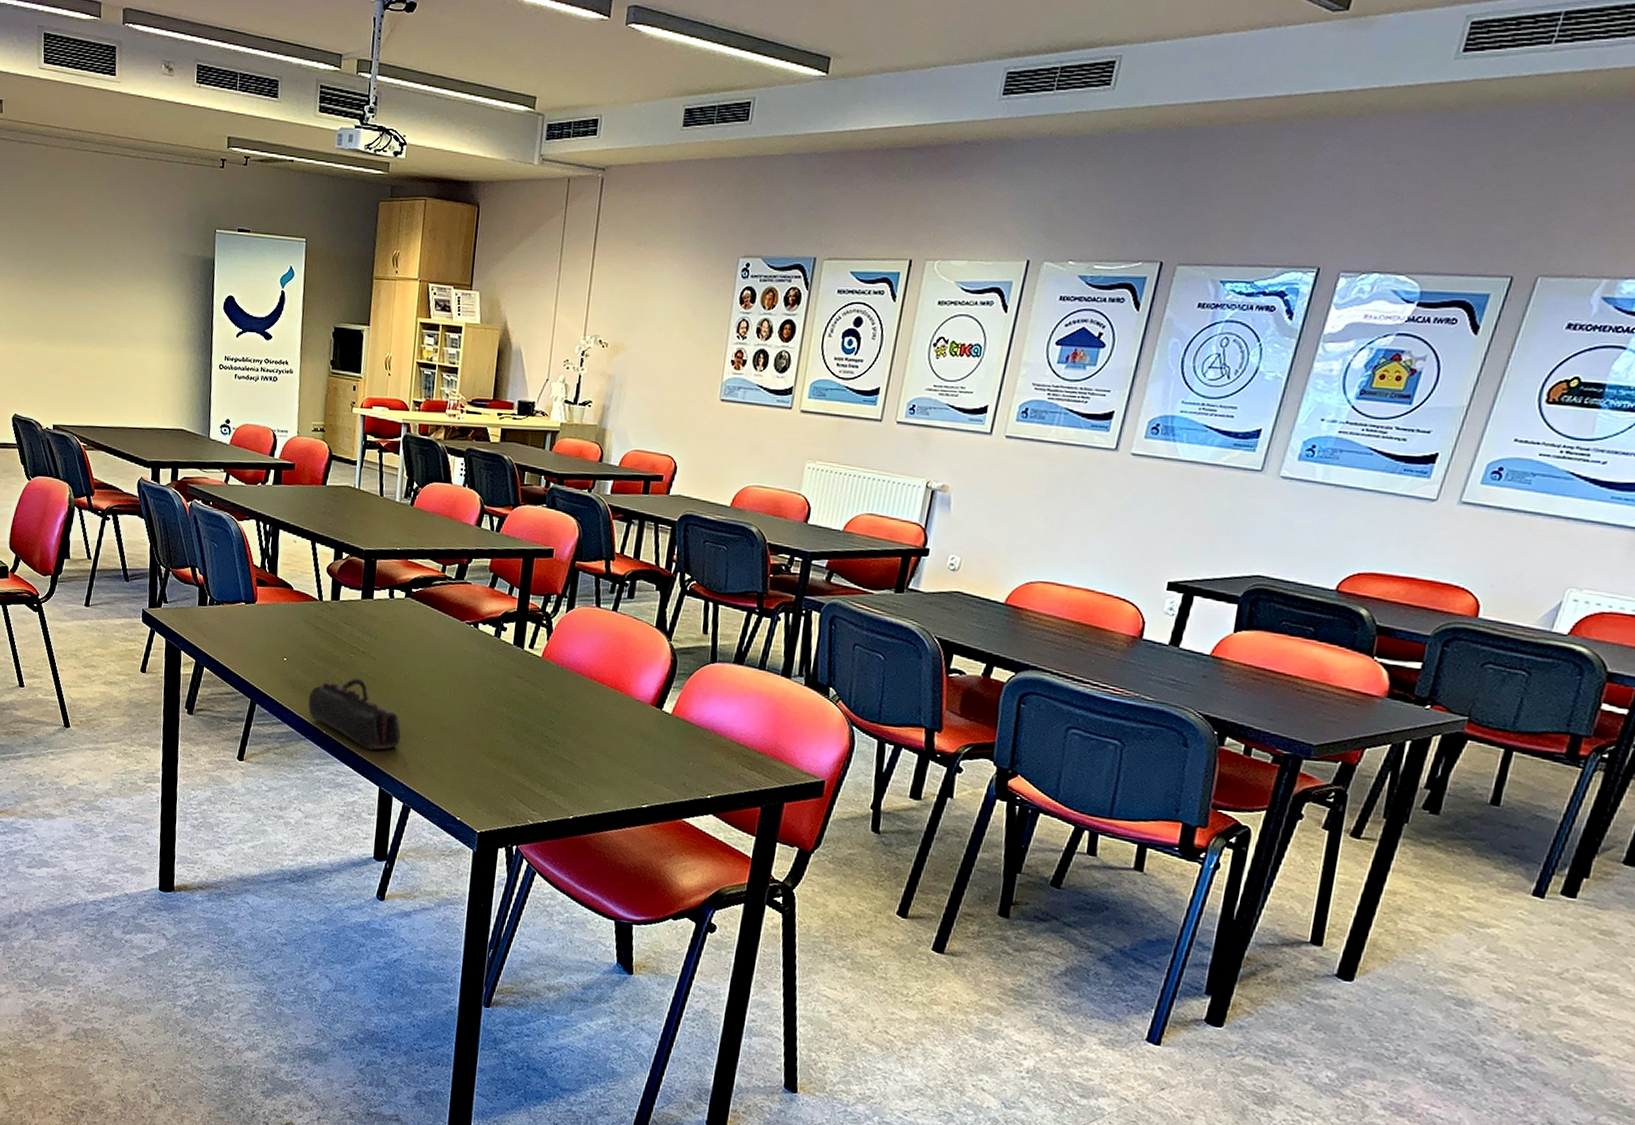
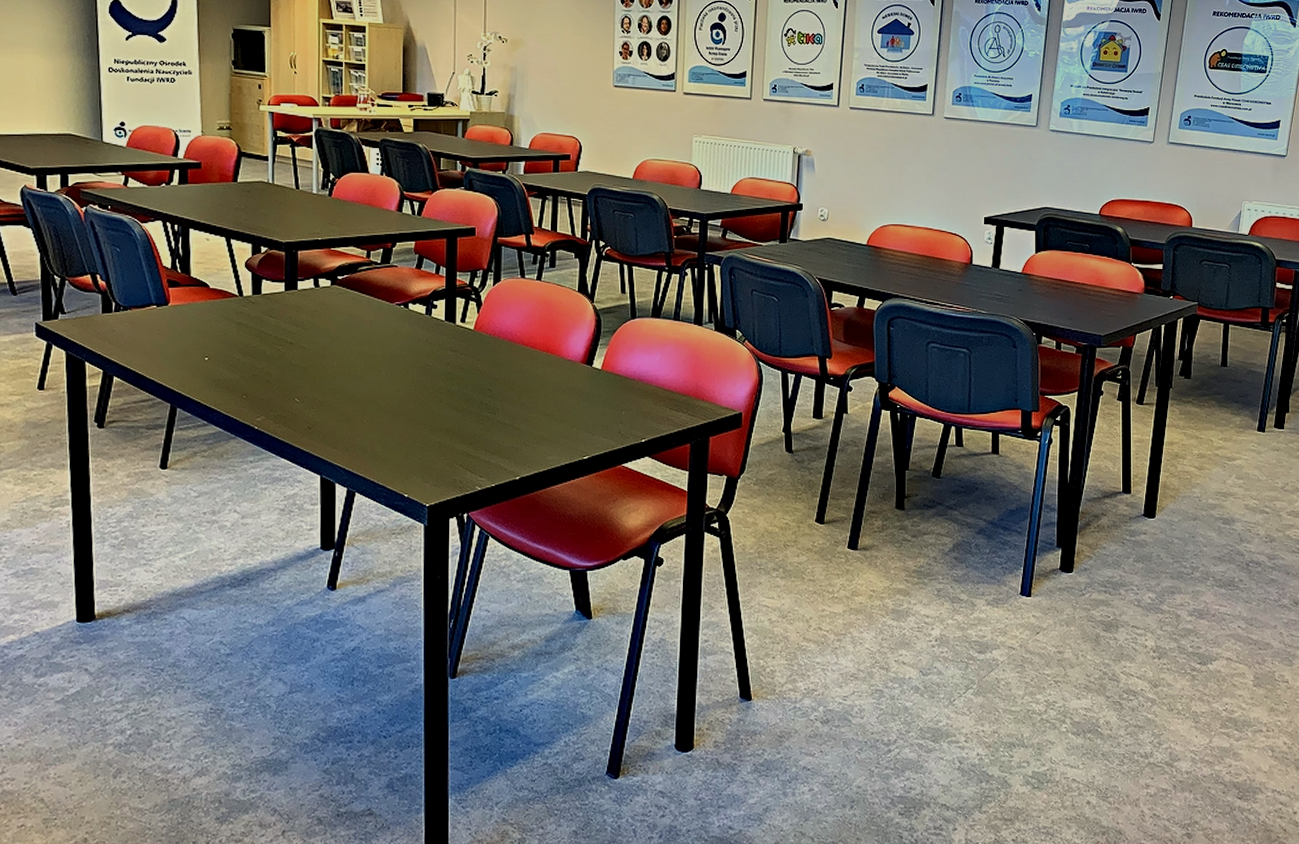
pencil case: present [308,678,401,751] -> none [235,369,339,440]

